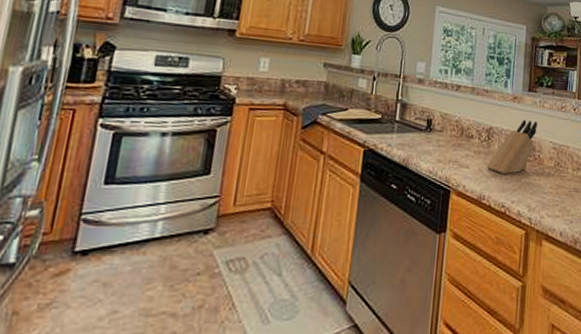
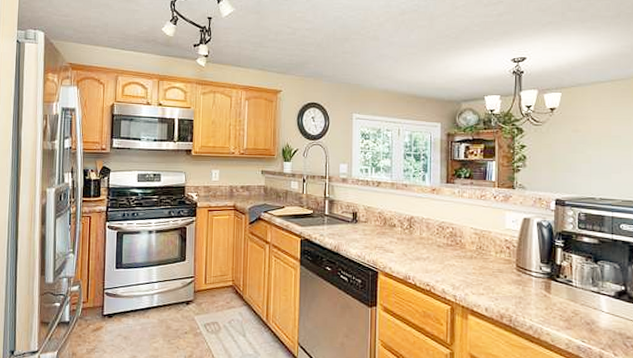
knife block: present [486,119,538,175] -> none [410,208,457,258]

